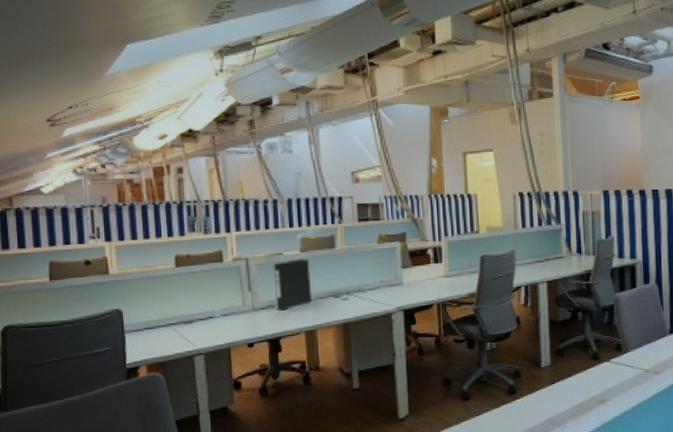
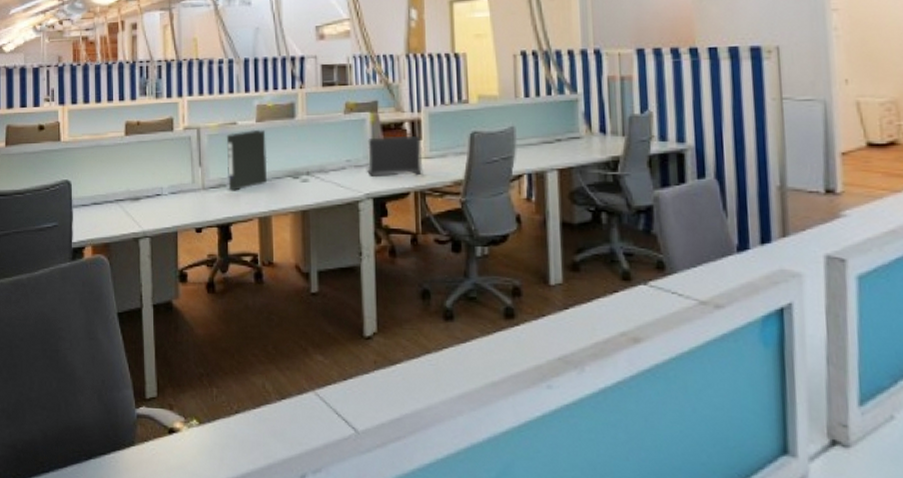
laptop computer: none [397,260,443,294] -> present [366,136,423,178]

